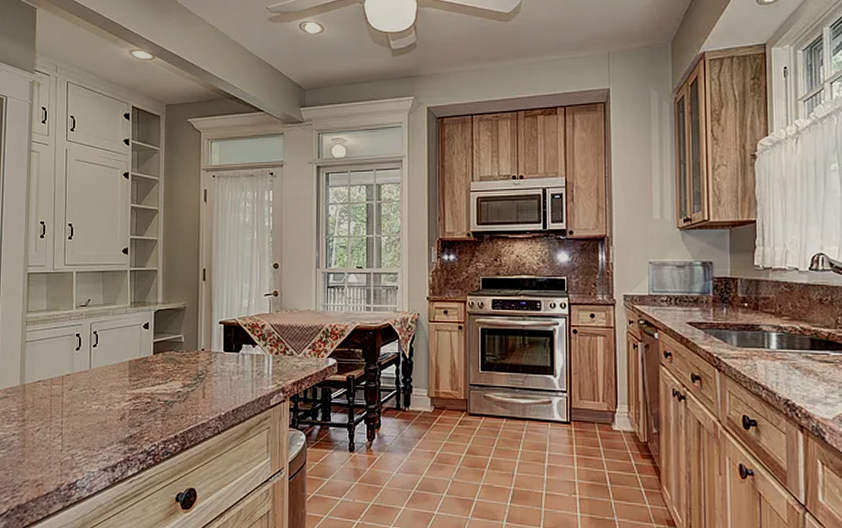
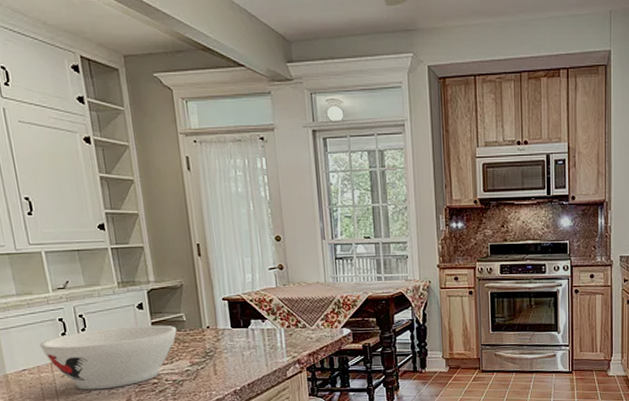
bowl: none [57,344,175,405] -> present [40,325,177,390]

